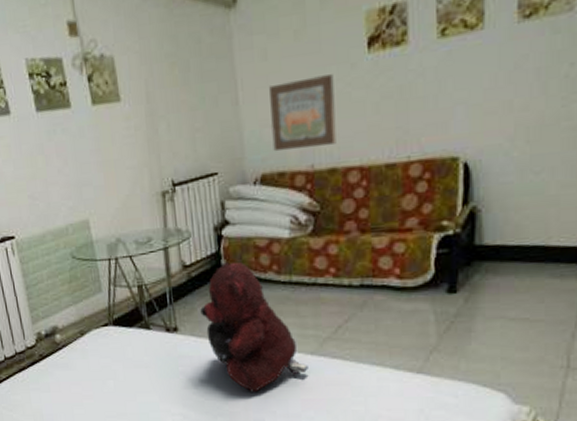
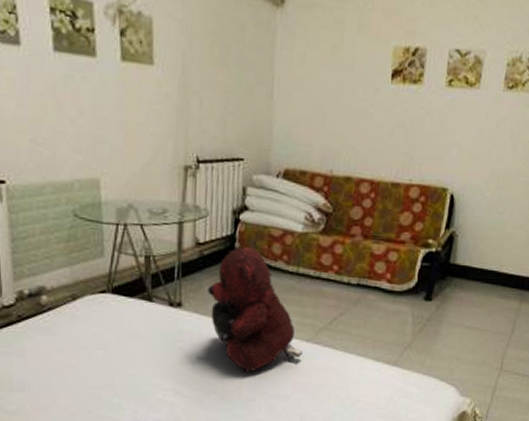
wall art: present [269,74,336,152] -> none [299,89,360,156]

